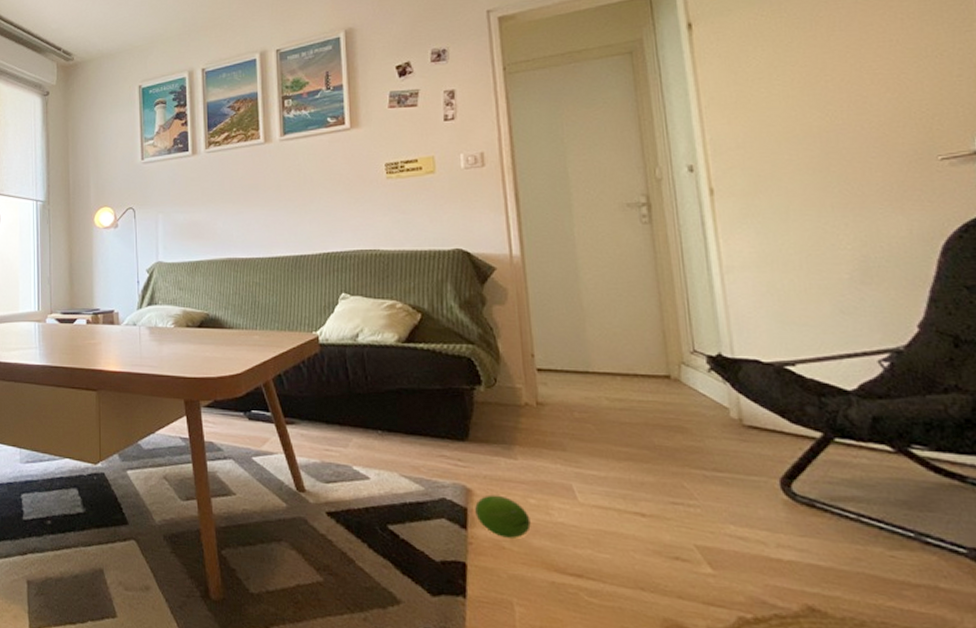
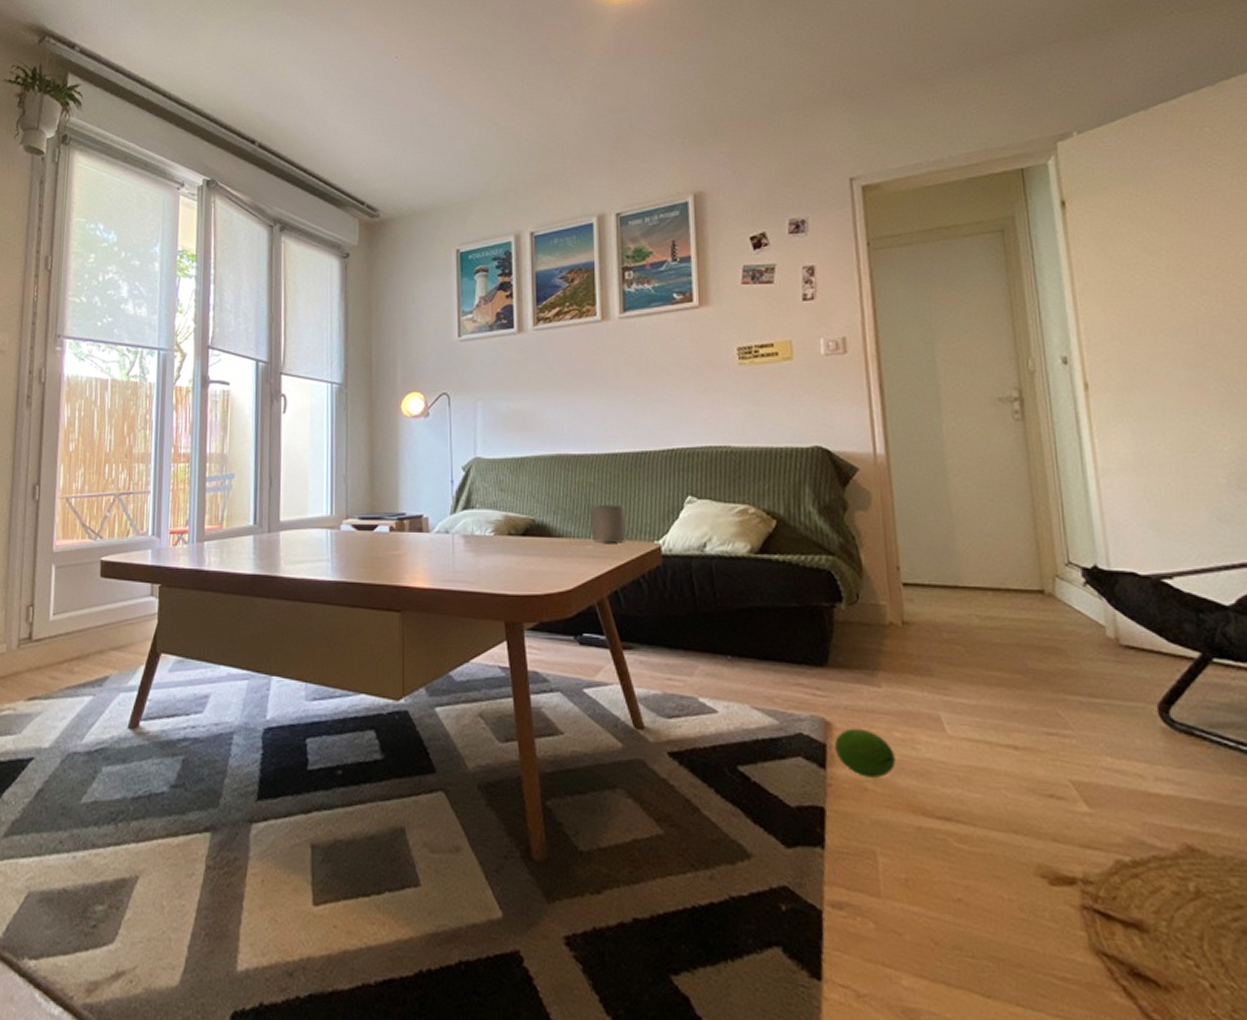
mug: none [255,301,287,334] -> present [589,505,626,543]

